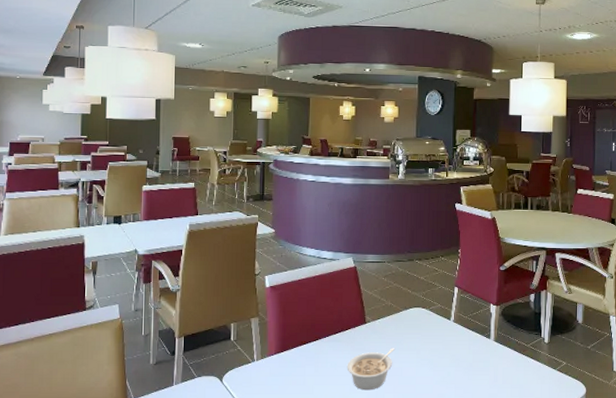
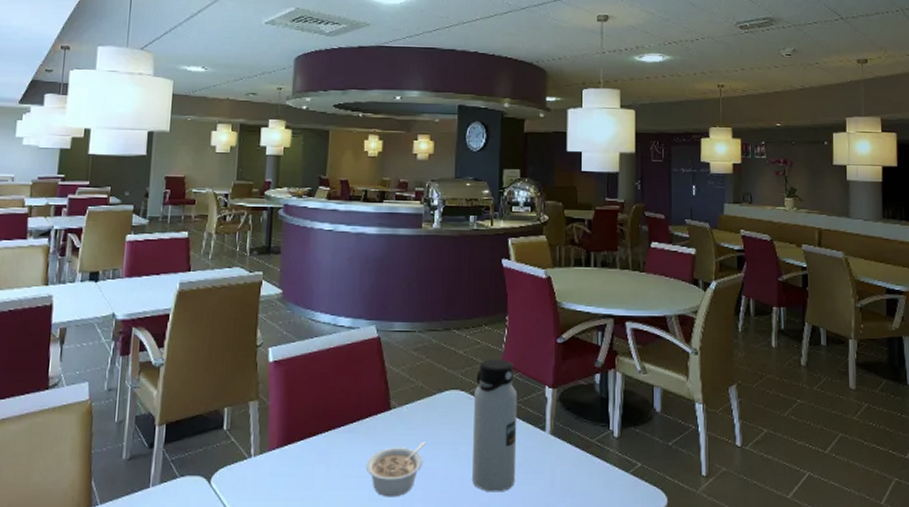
water bottle: none [432,283,468,386] -> present [472,358,518,492]

